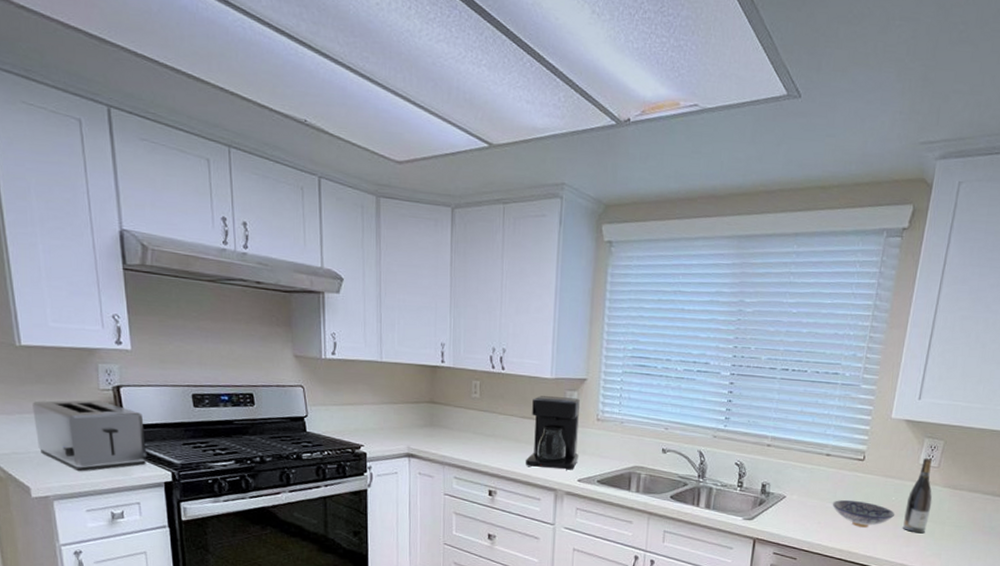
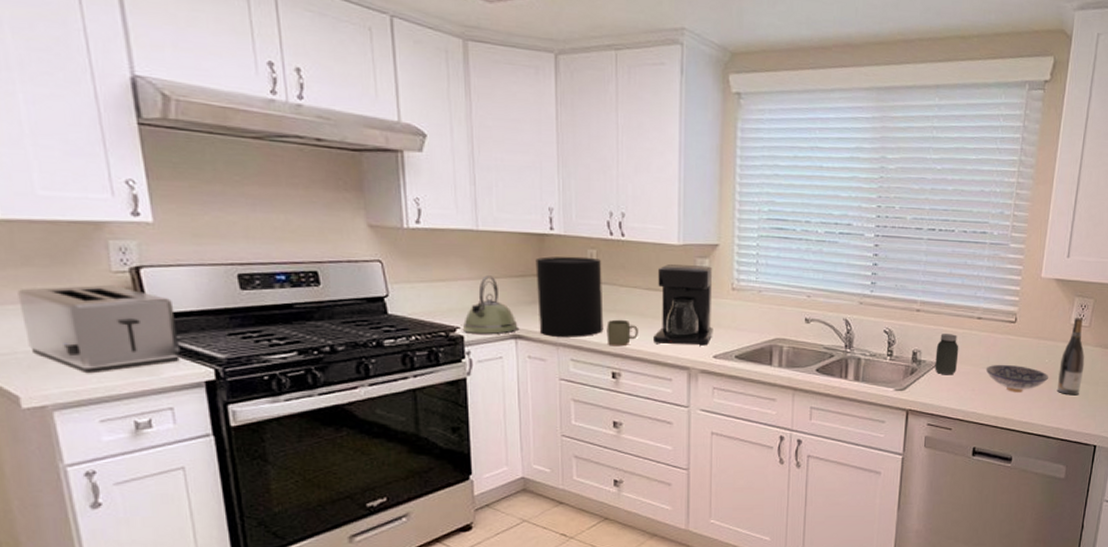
kettle: none [365,401,412,453] -> present [462,275,518,335]
pen holder: none [428,386,484,458] -> present [535,256,604,337]
mug: none [485,443,513,468] -> present [606,319,638,347]
jar: none [782,468,807,508] -> present [935,334,959,375]

